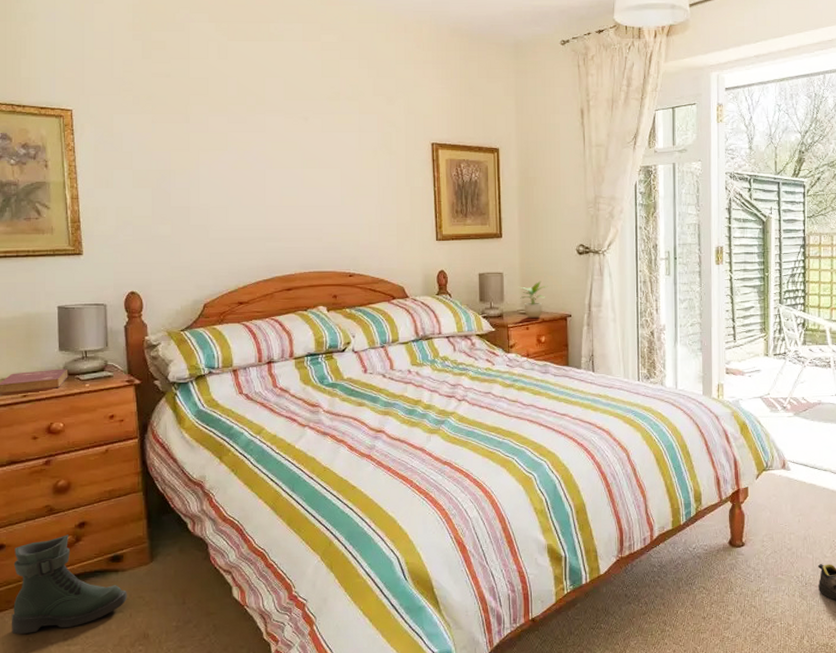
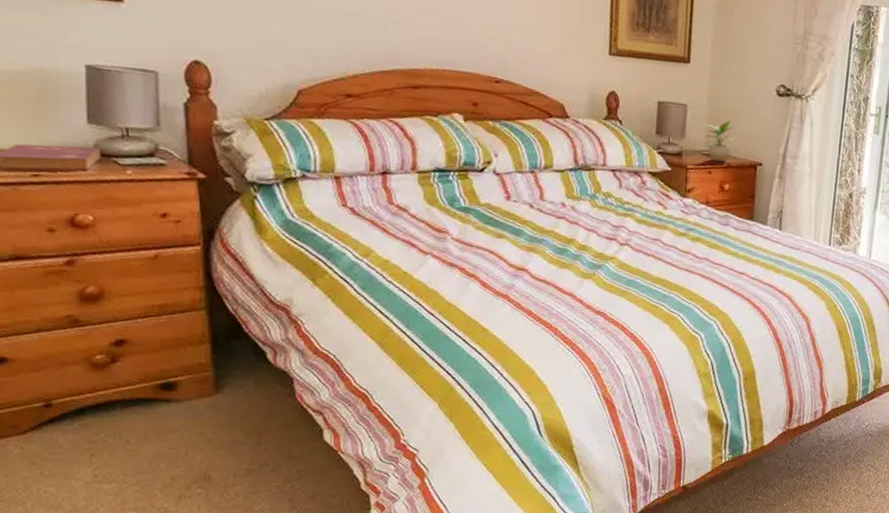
boot: present [12,534,127,635] -> none [18,353,182,467]

